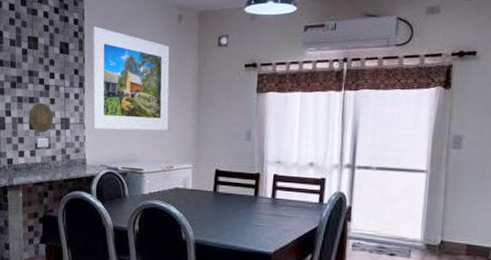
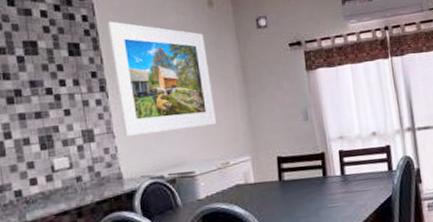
decorative plate: present [28,102,53,133] -> none [37,116,71,152]

